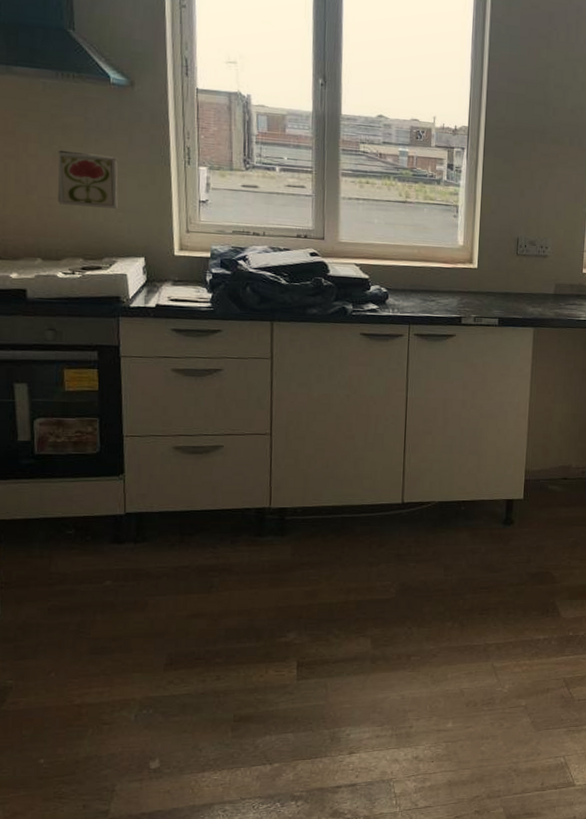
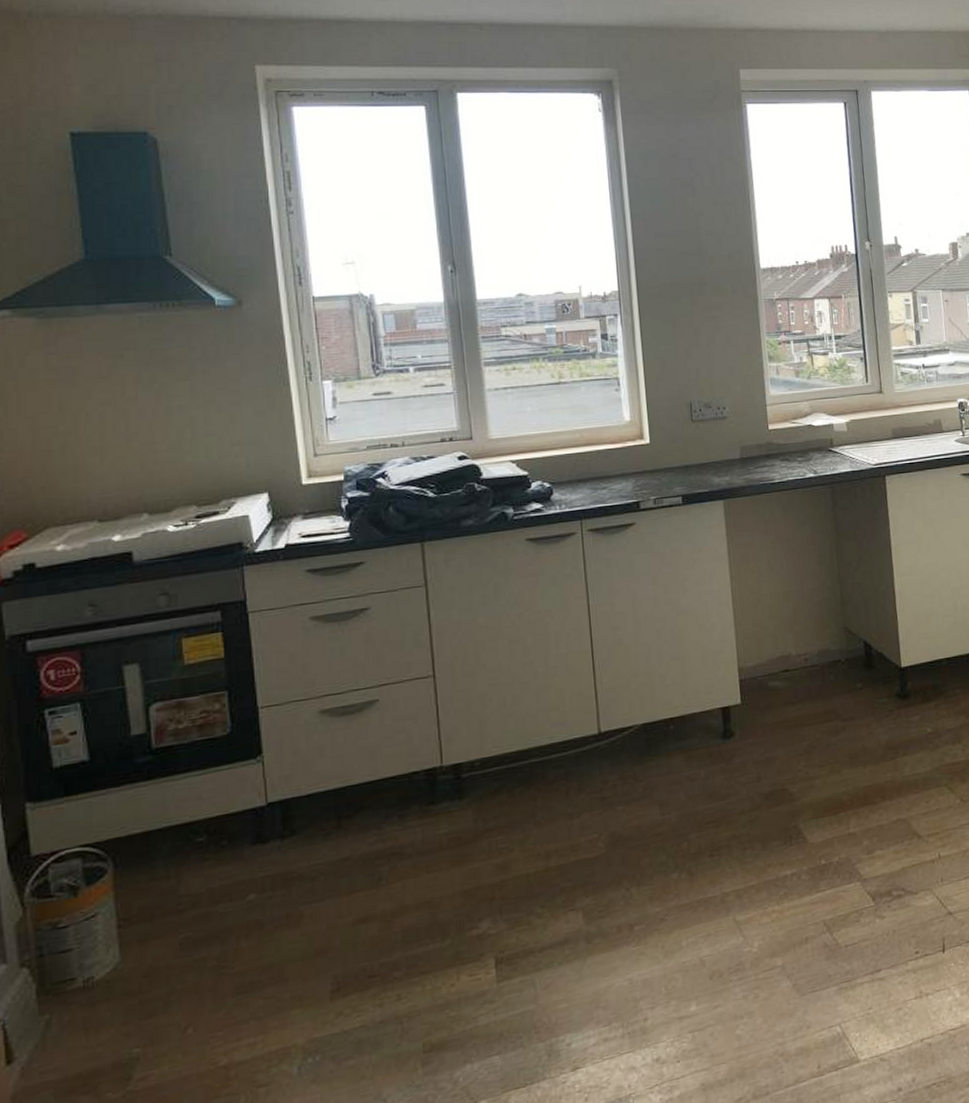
decorative tile: present [58,150,119,209] -> none [161,385,233,448]

